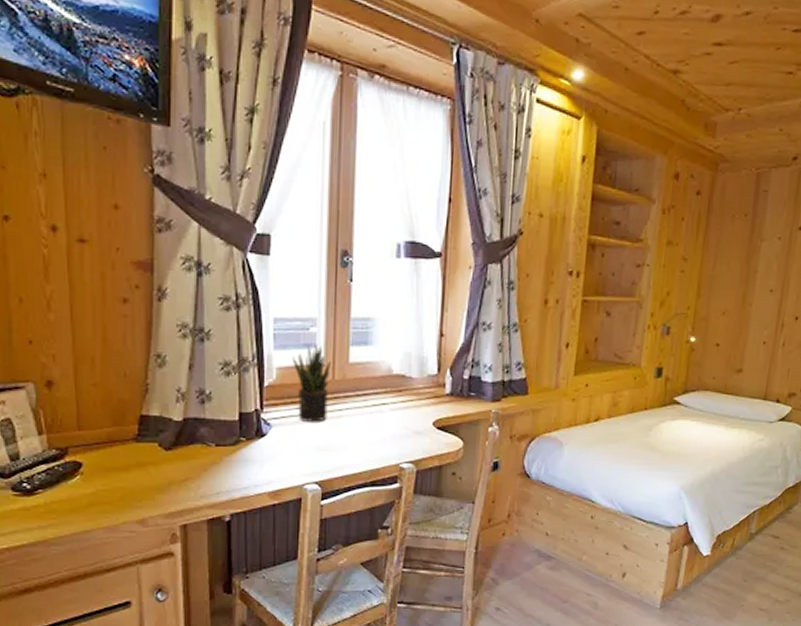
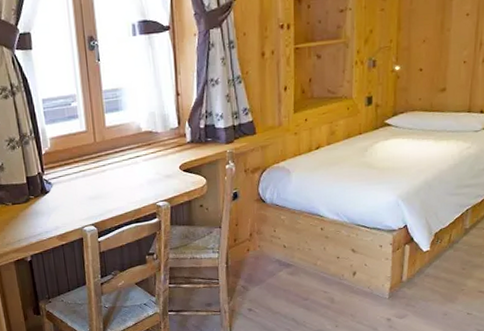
potted plant: present [292,344,331,422] -> none [60,116,94,178]

